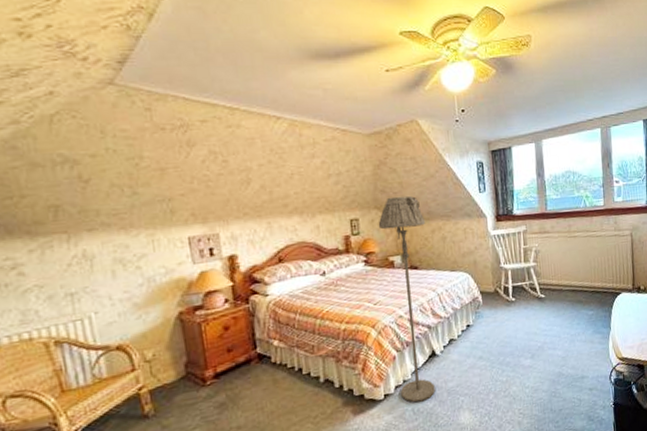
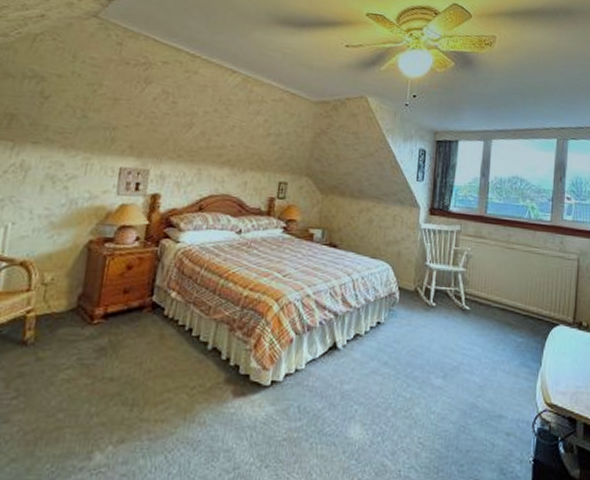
floor lamp: present [378,195,436,403] -> none [290,167,355,399]

